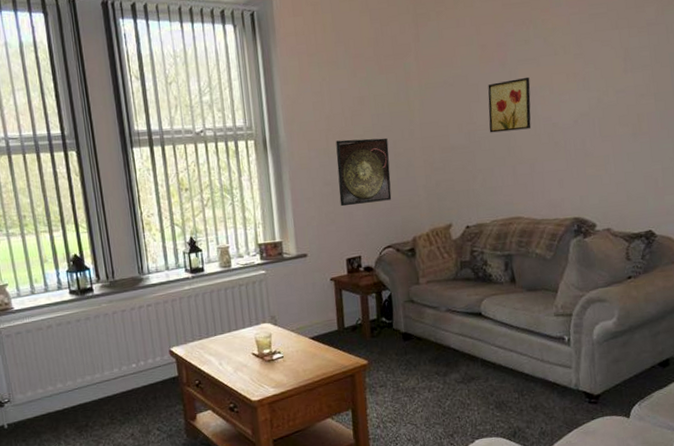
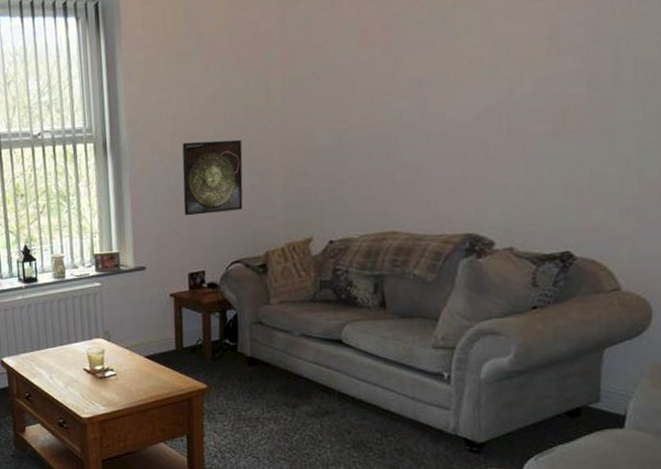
wall art: present [488,76,531,133] -> none [364,64,420,133]

